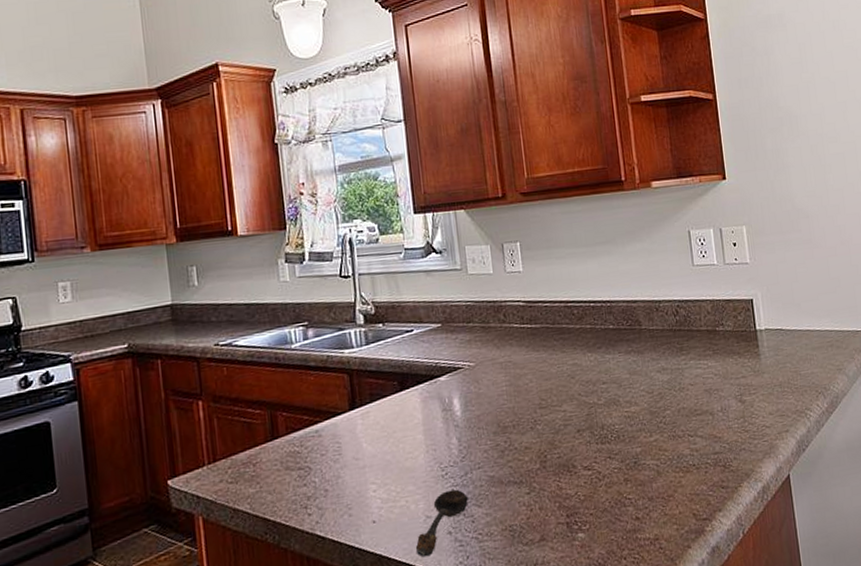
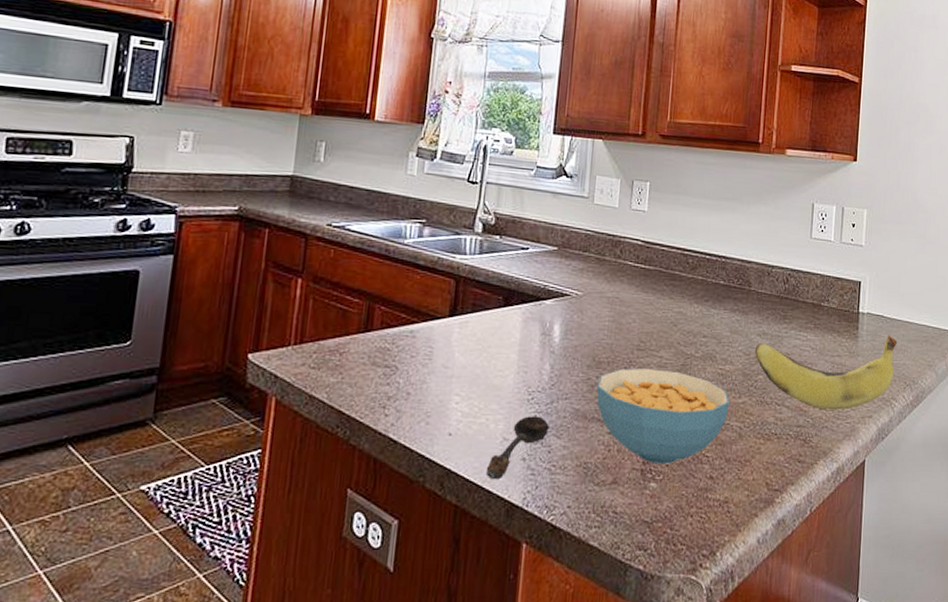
cereal bowl: none [506,422,642,515] -> present [596,368,730,464]
banana: none [657,346,804,433] -> present [754,335,898,410]

